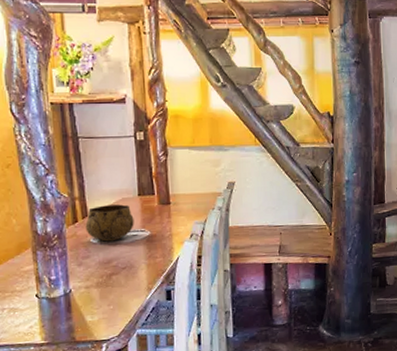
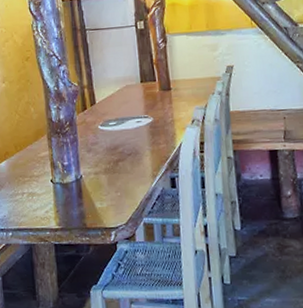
decorative bowl: present [85,204,134,242] -> none [93,91,138,128]

